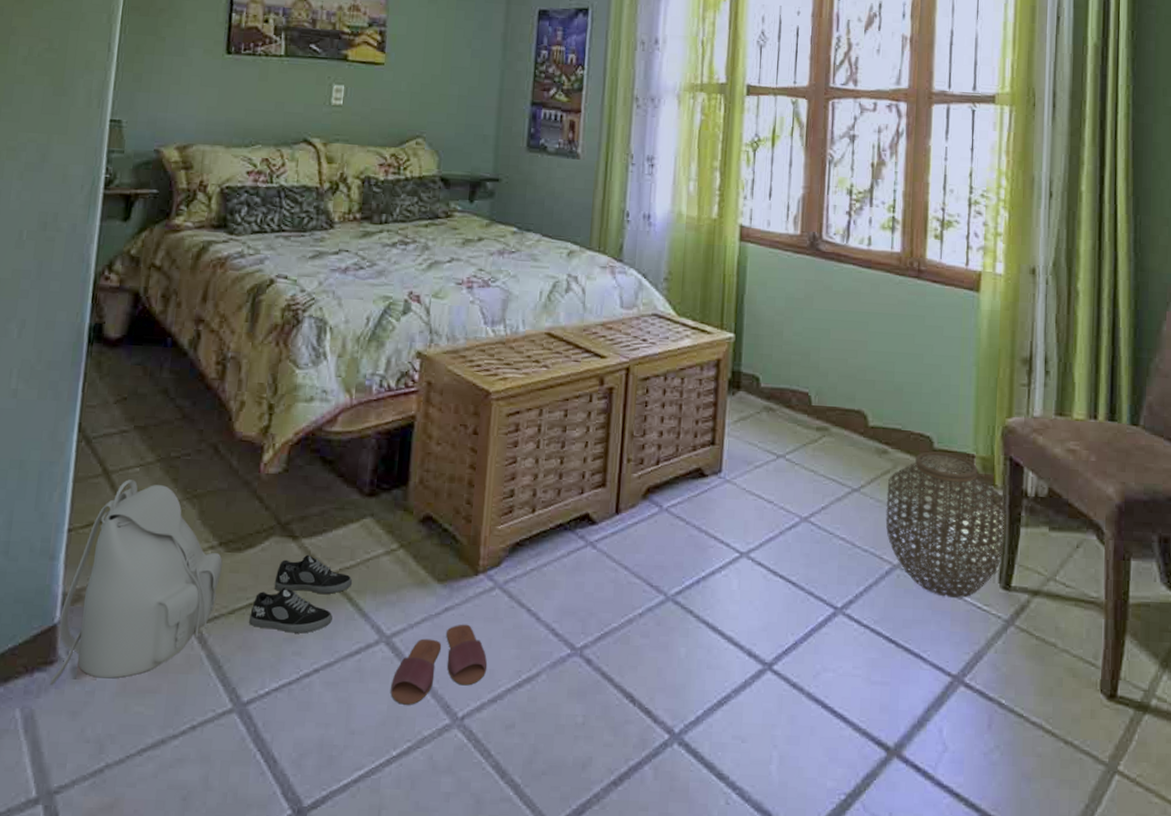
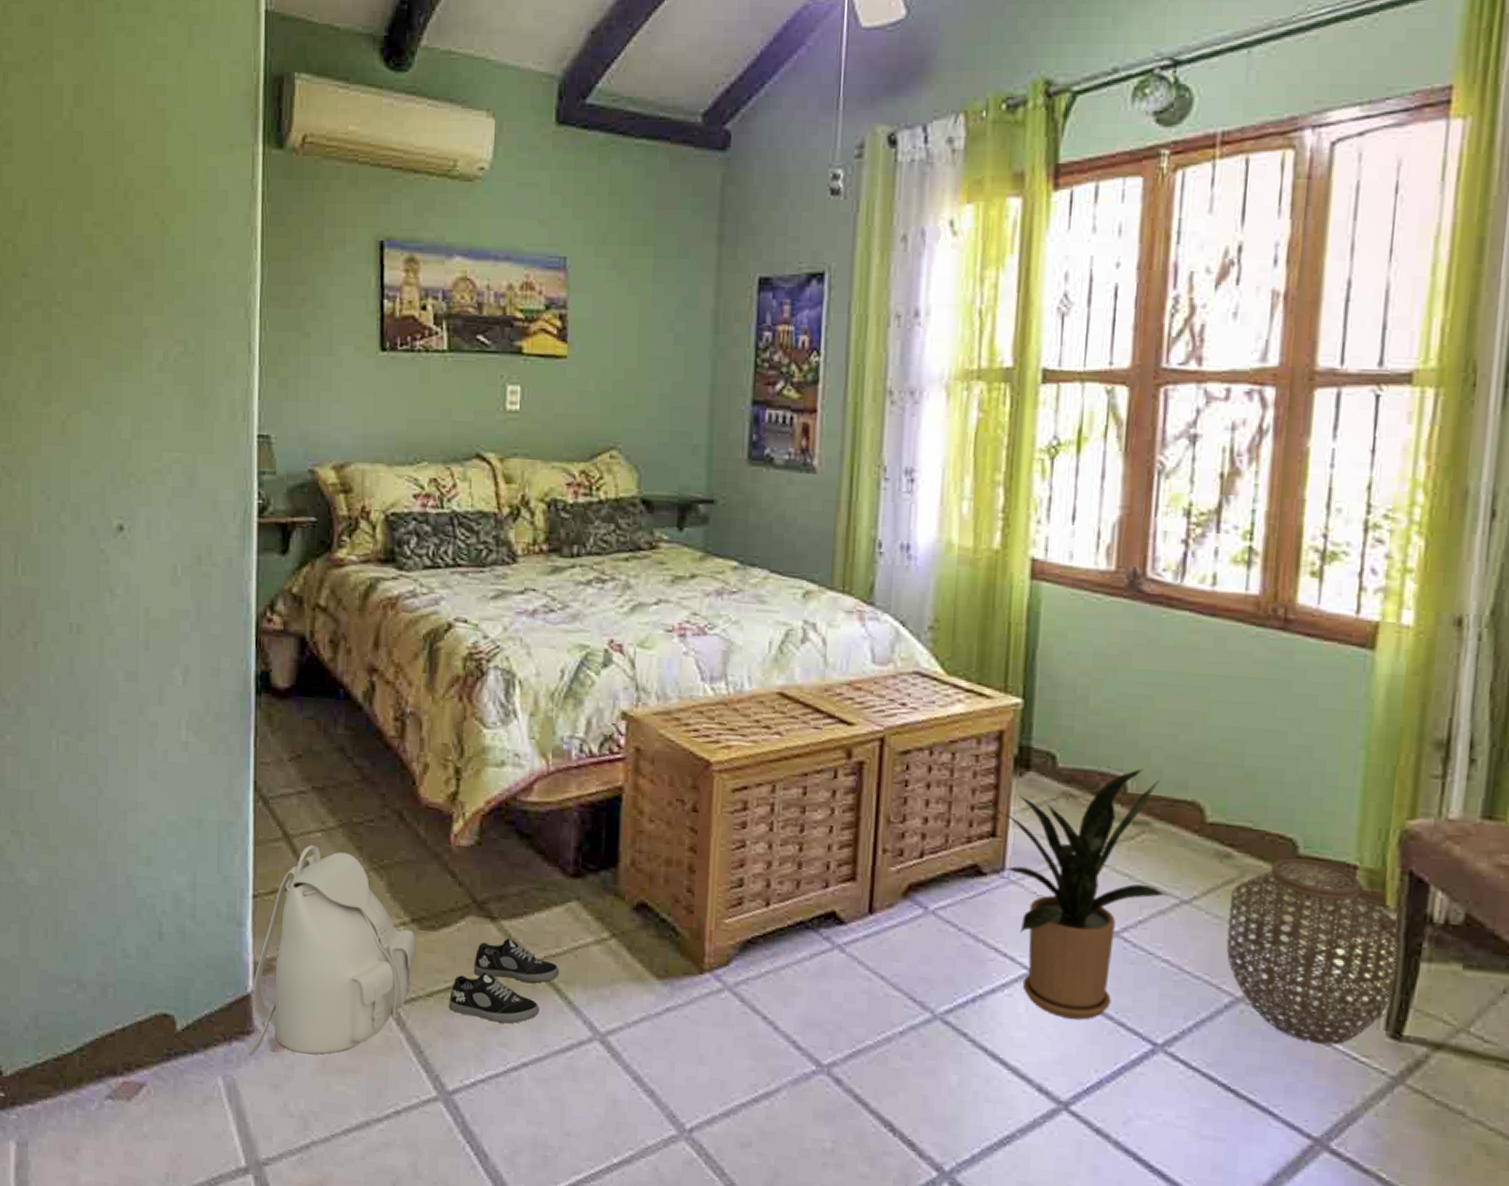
slippers: present [391,624,488,705] -> none [608,1027,718,1111]
house plant: none [696,386,842,592] -> present [971,769,1167,1020]

